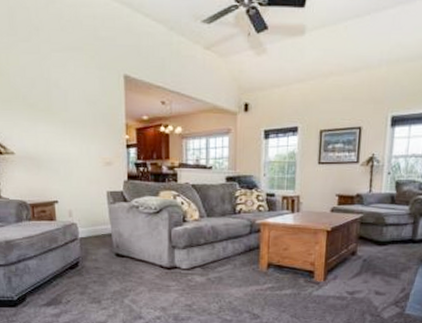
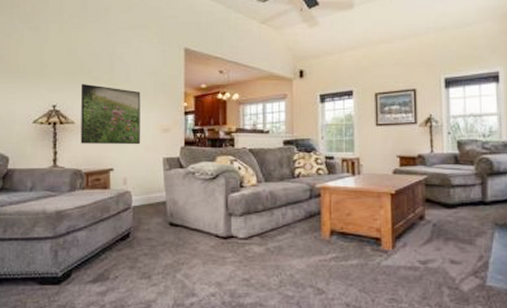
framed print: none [17,111,83,178] -> present [80,83,141,145]

